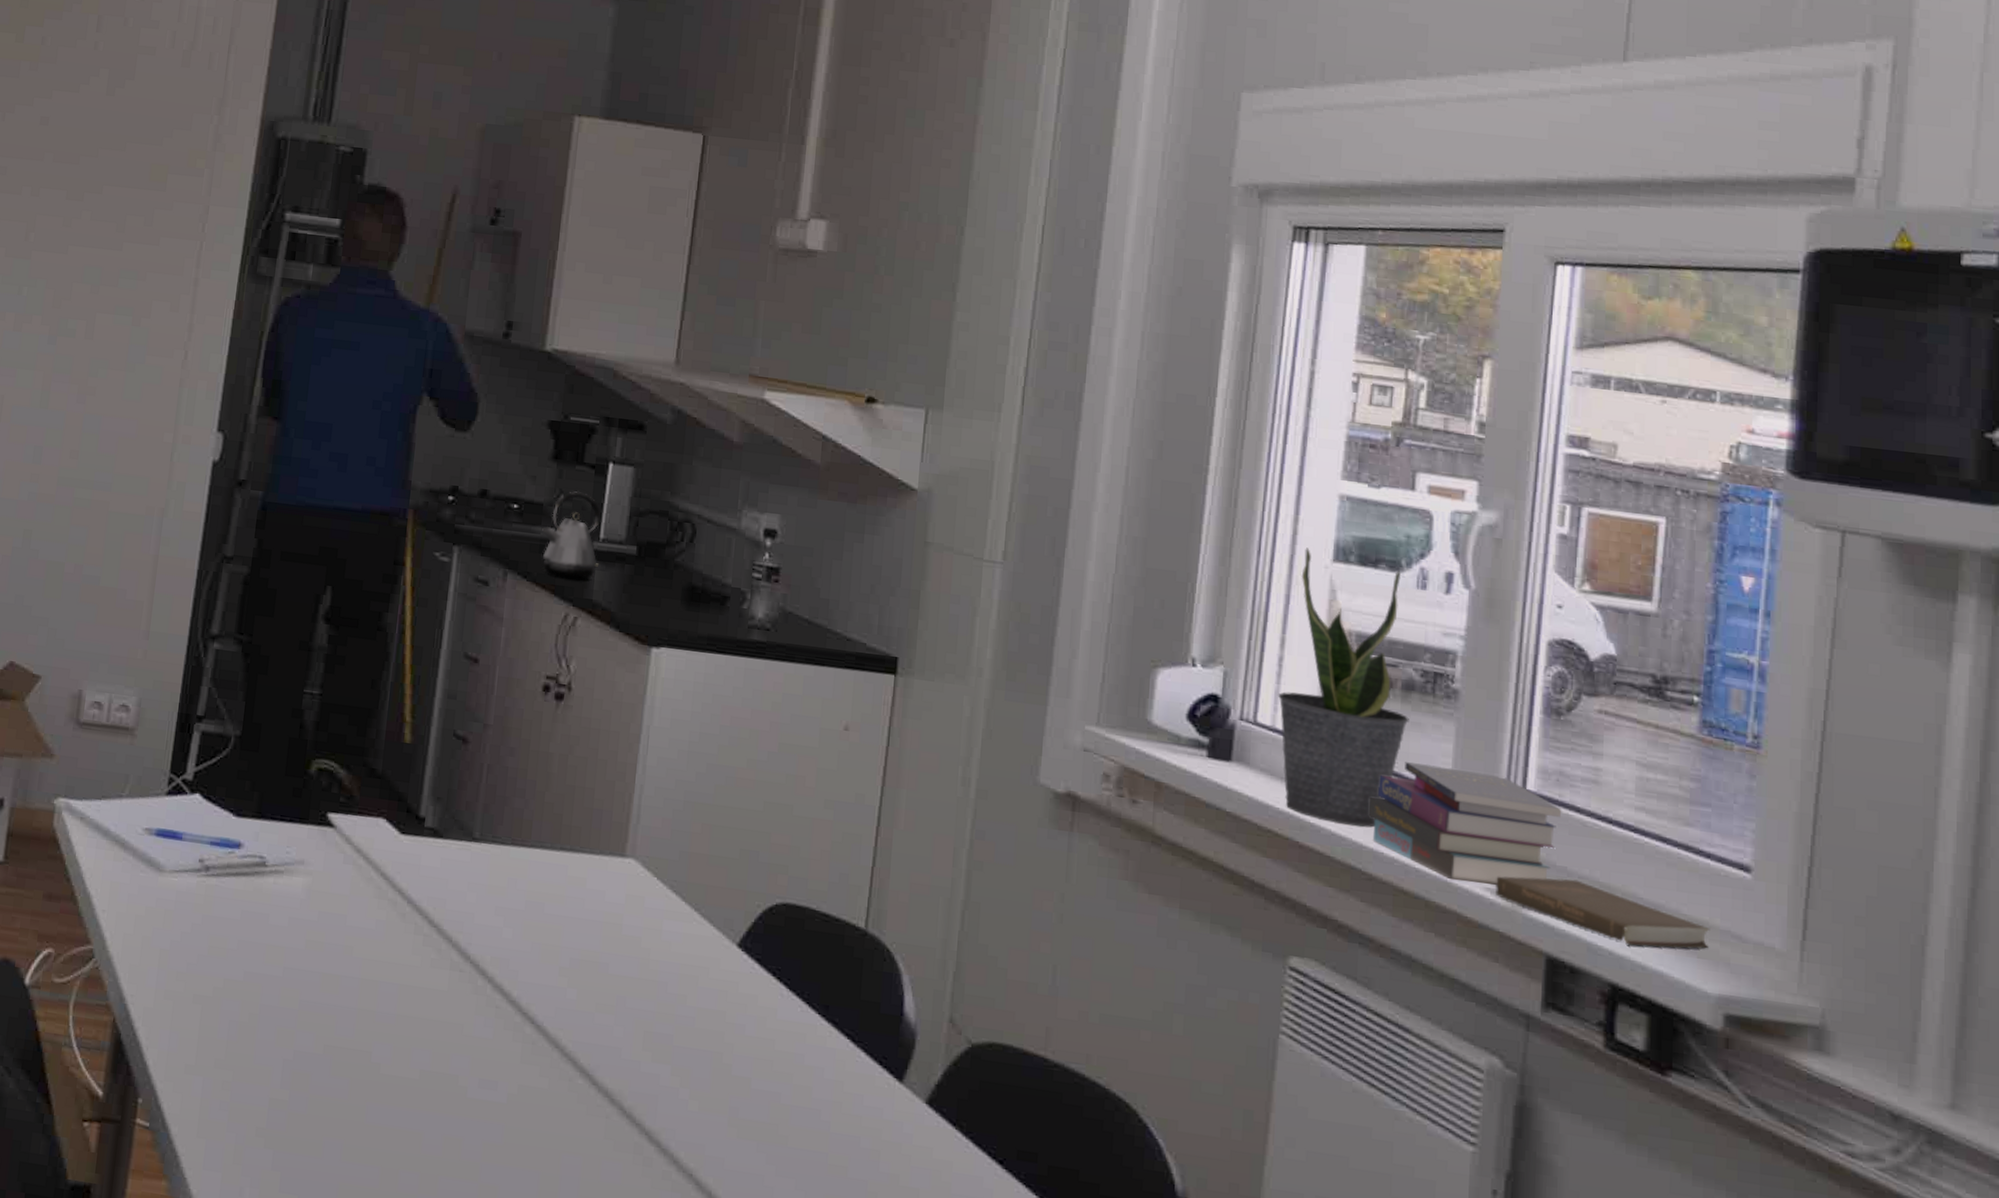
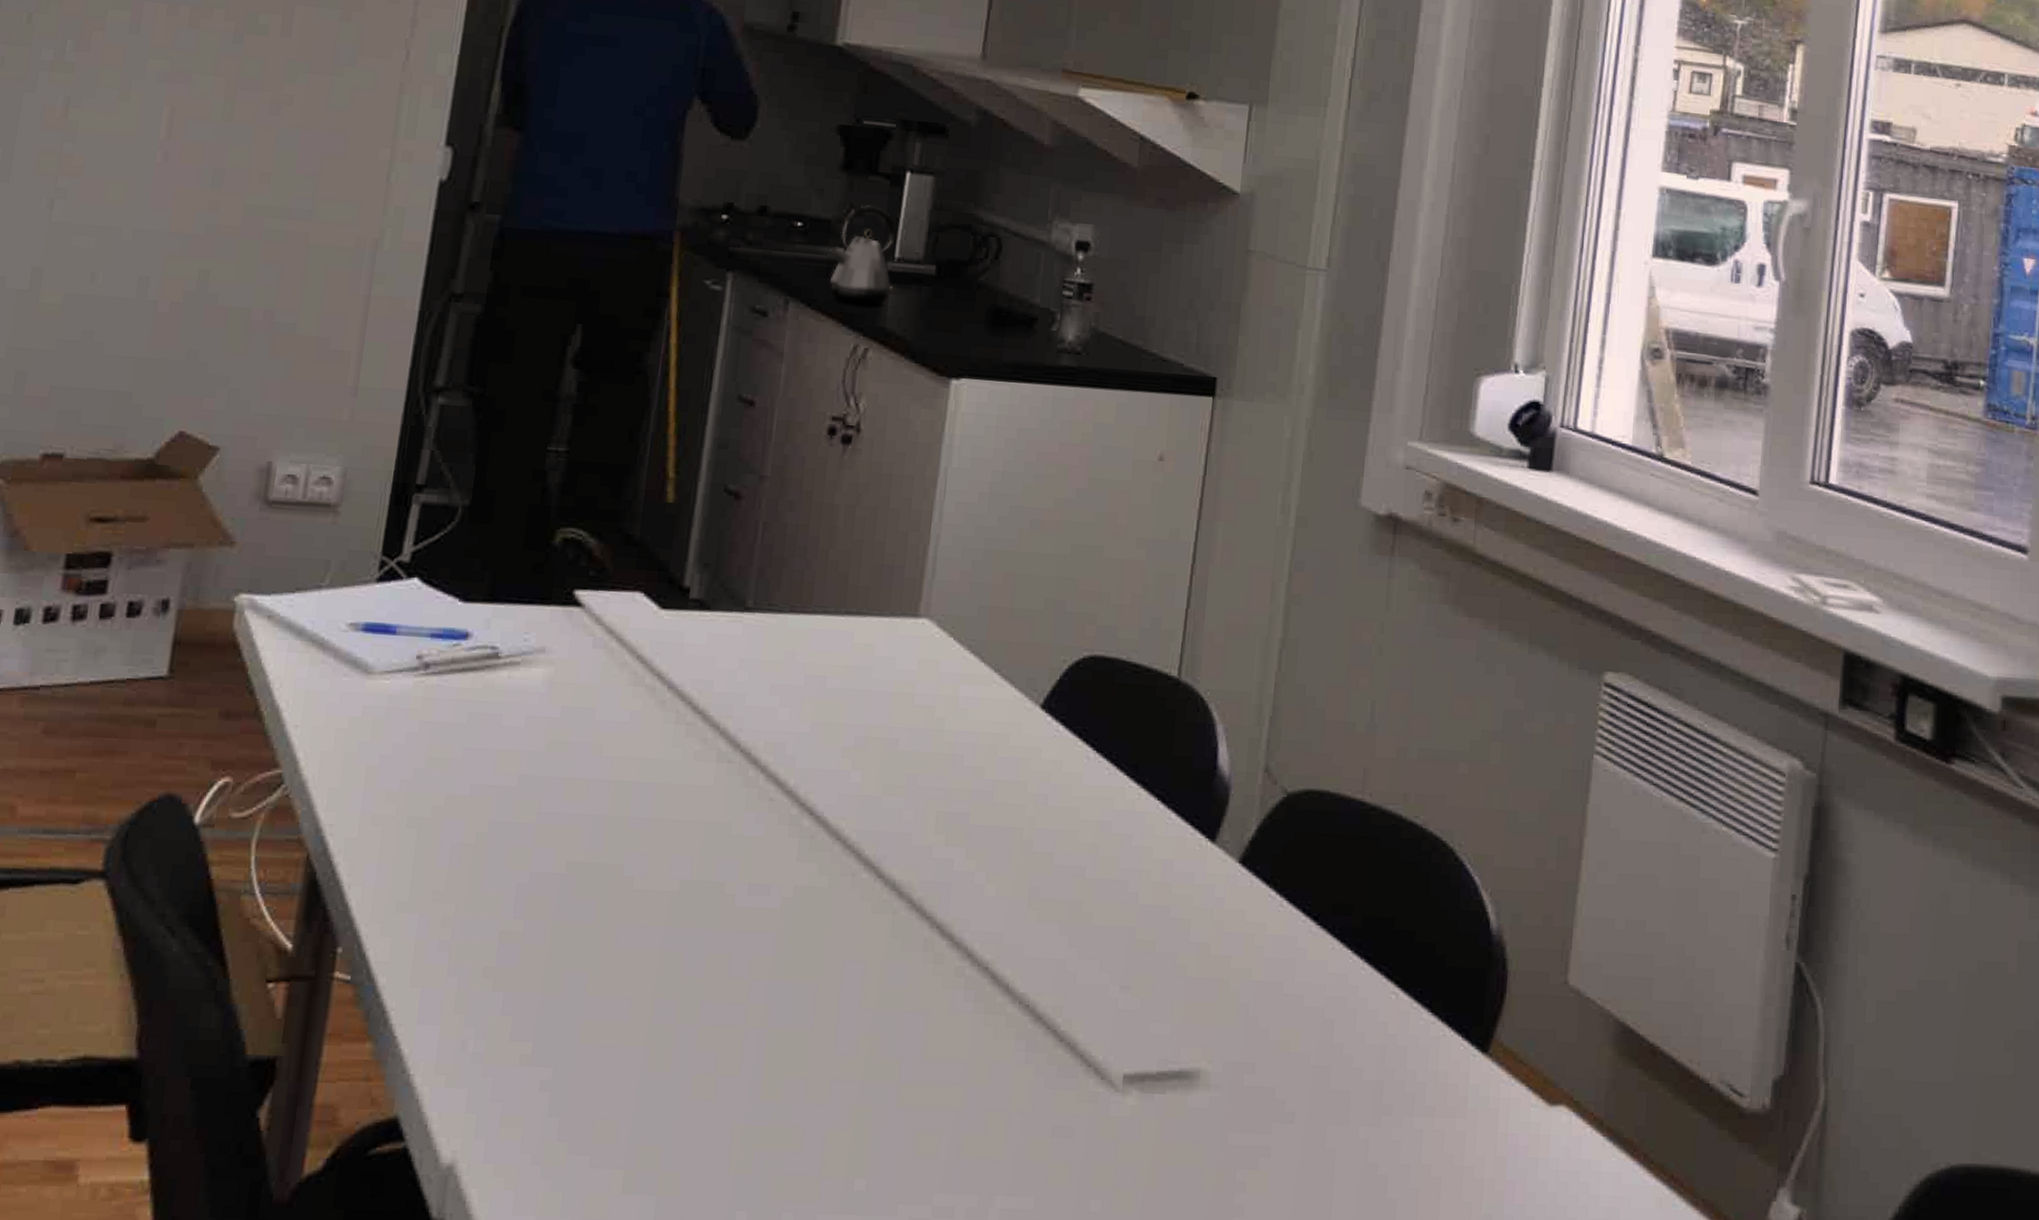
potted plant: present [1277,547,1409,827] -> none [1597,243,1722,531]
books: present [1368,762,1562,885] -> none [1682,462,1861,583]
book: present [1496,876,1710,949] -> none [1799,572,1991,635]

